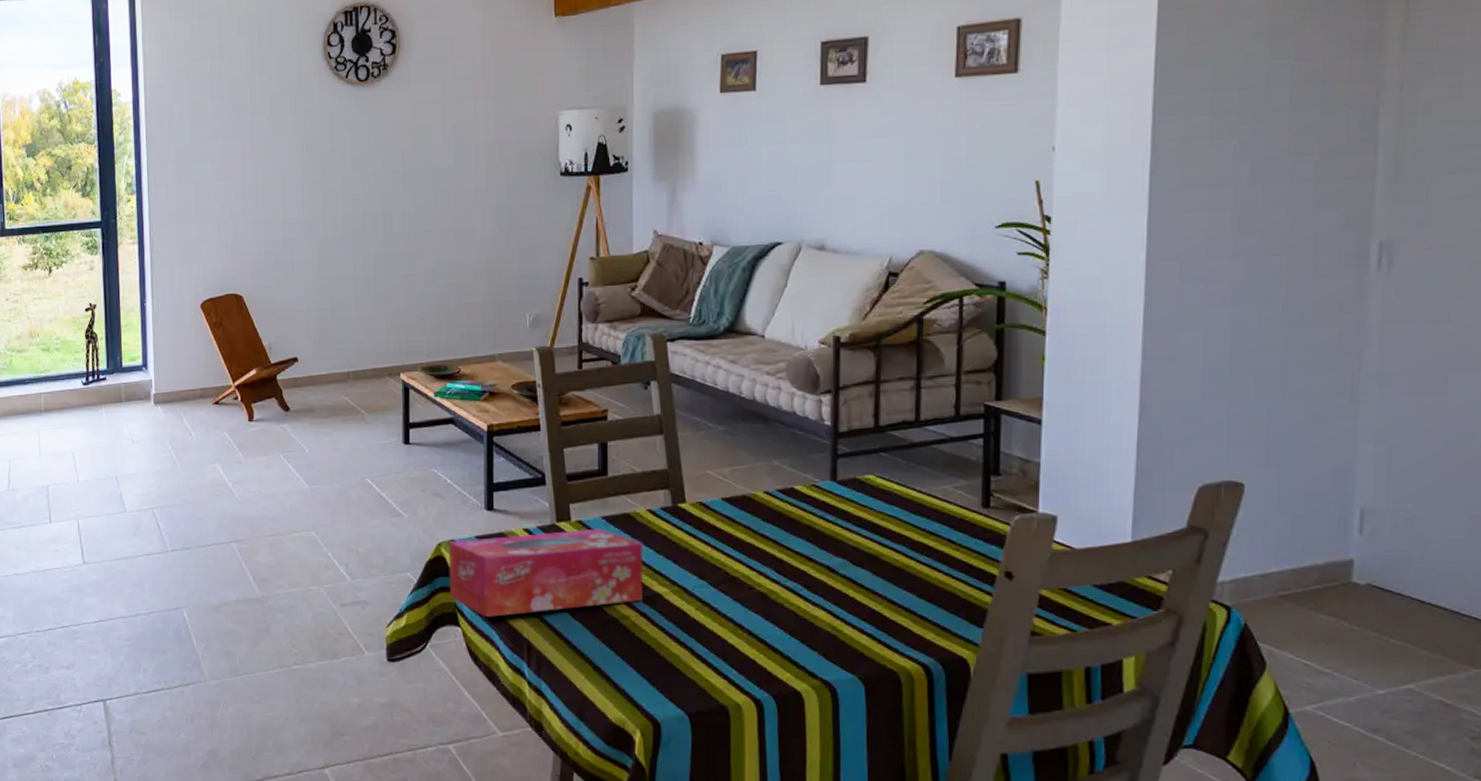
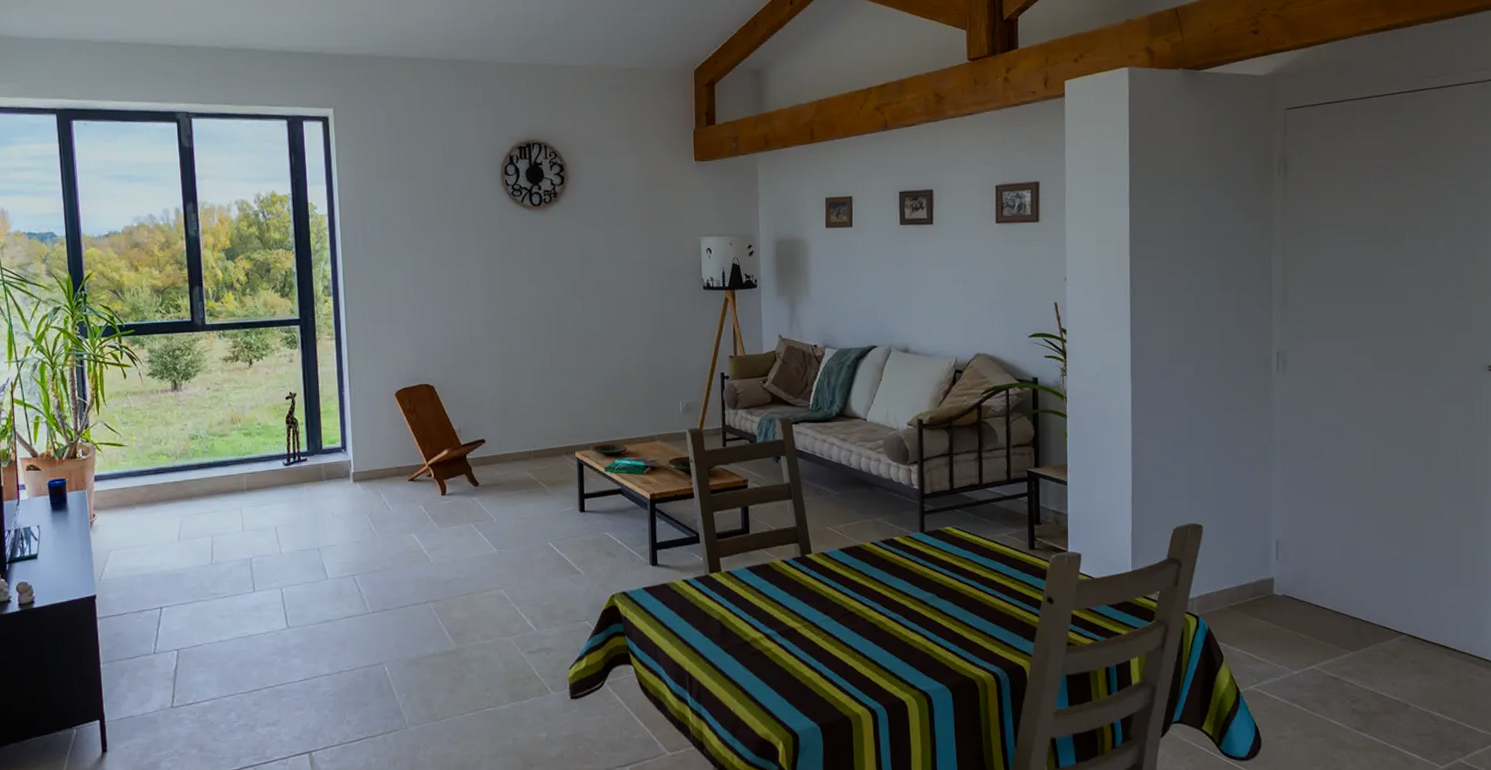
tissue box: present [449,528,644,617] -> none [621,577,781,655]

